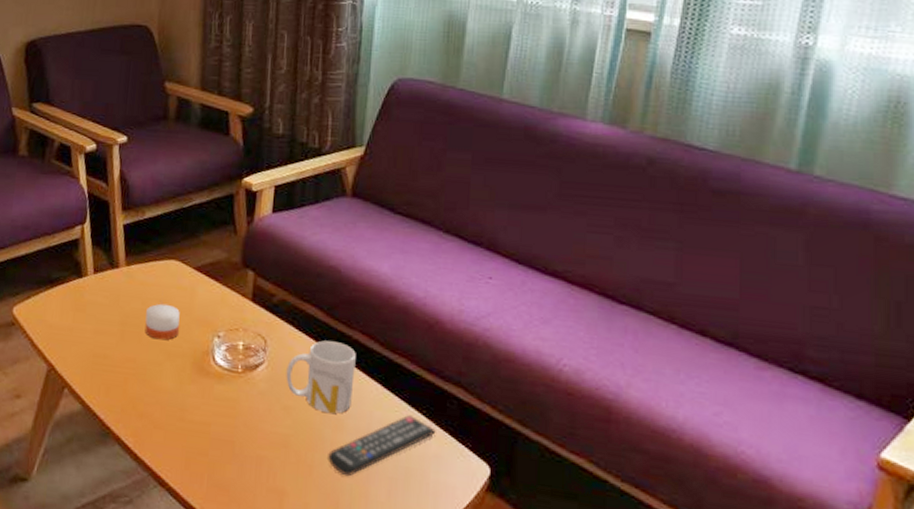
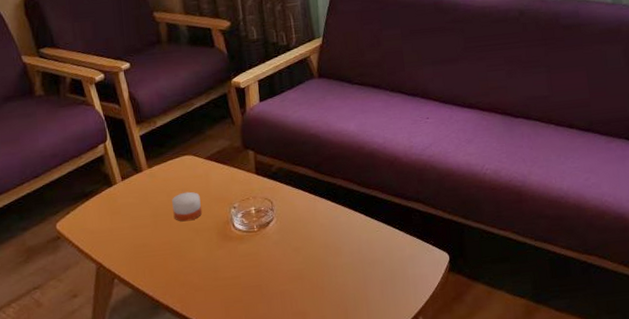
mug: present [286,340,356,414] -> none [291,190,344,245]
remote control: present [328,415,436,477] -> none [333,231,408,288]

